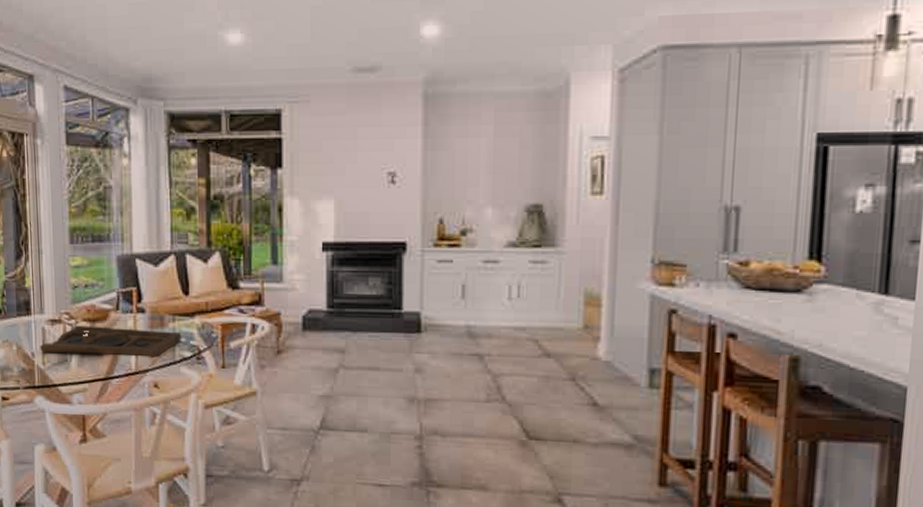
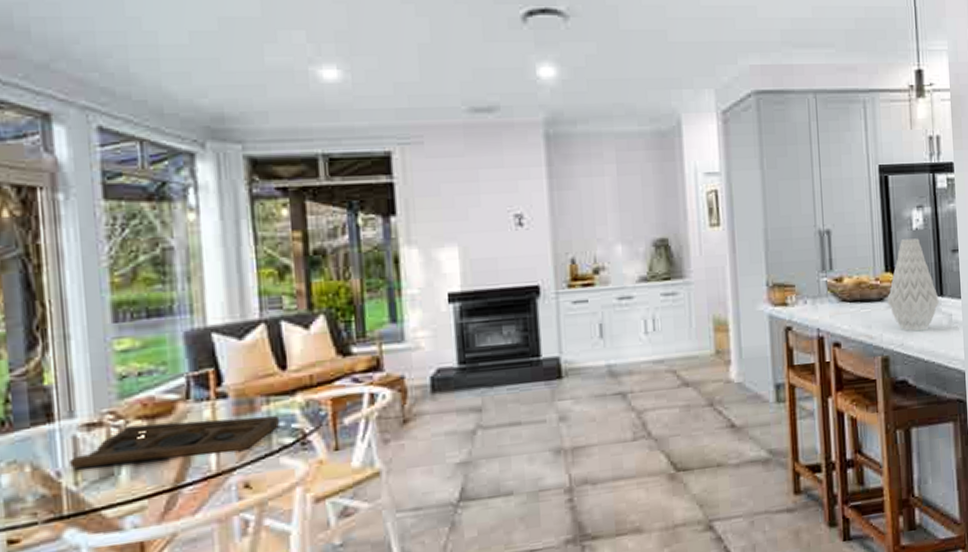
vase: none [806,223,882,333] -> present [887,238,939,332]

